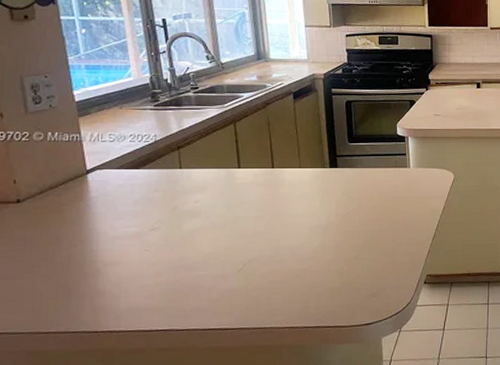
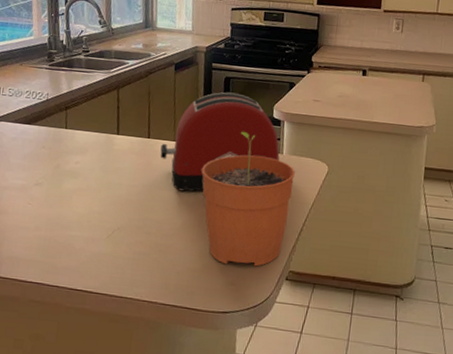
toaster: none [286,115,407,216] -> present [160,92,280,192]
plant pot: none [331,150,423,279] -> present [201,131,295,267]

